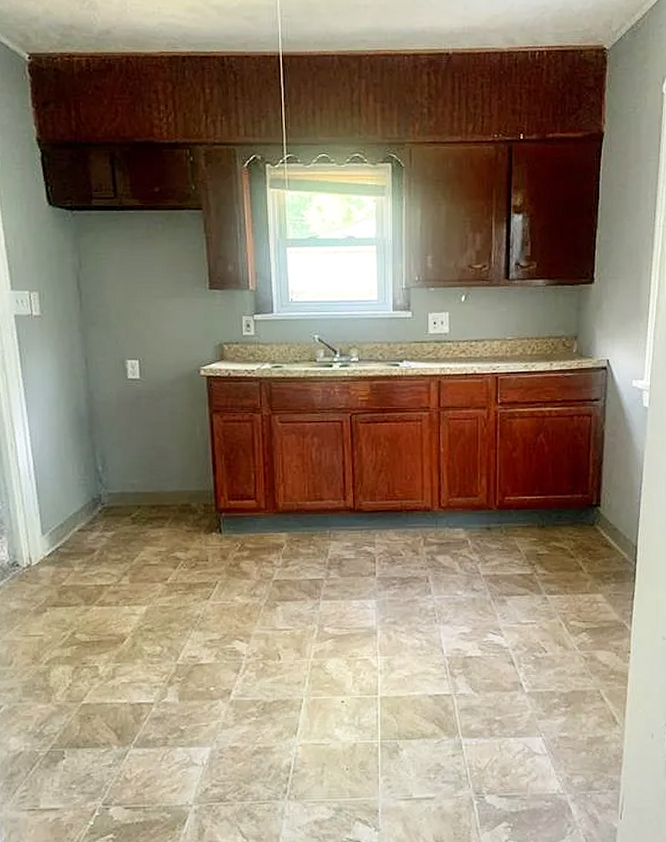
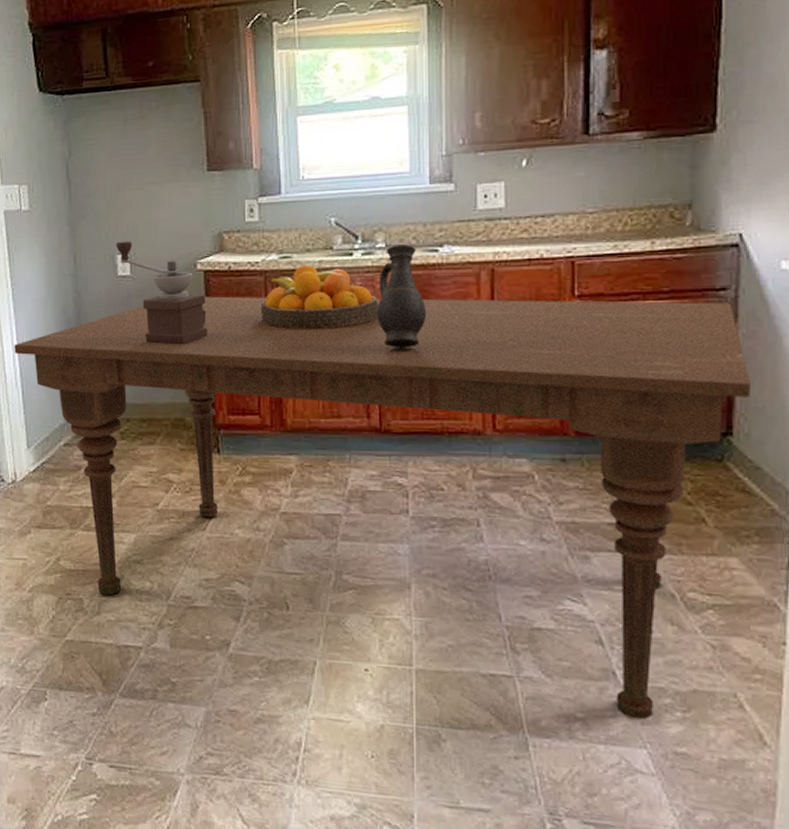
dining table: none [27,399,612,716] -> present [14,296,750,720]
coffee grinder: none [126,348,210,441] -> present [116,241,207,345]
fruit bowl: none [257,373,353,427] -> present [261,264,378,329]
jug: none [351,359,390,444] -> present [377,244,427,349]

